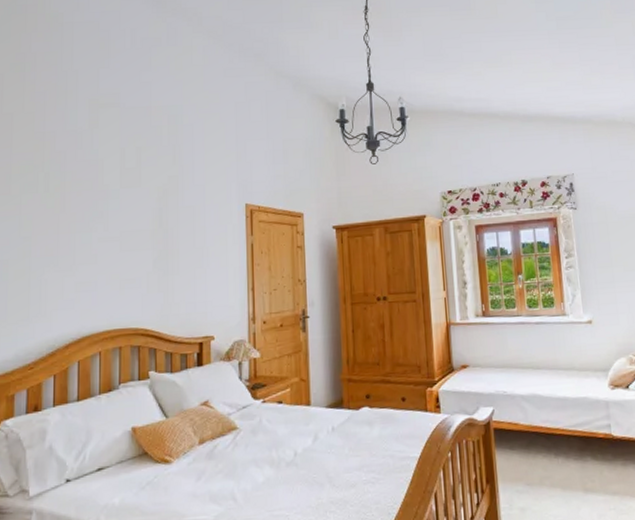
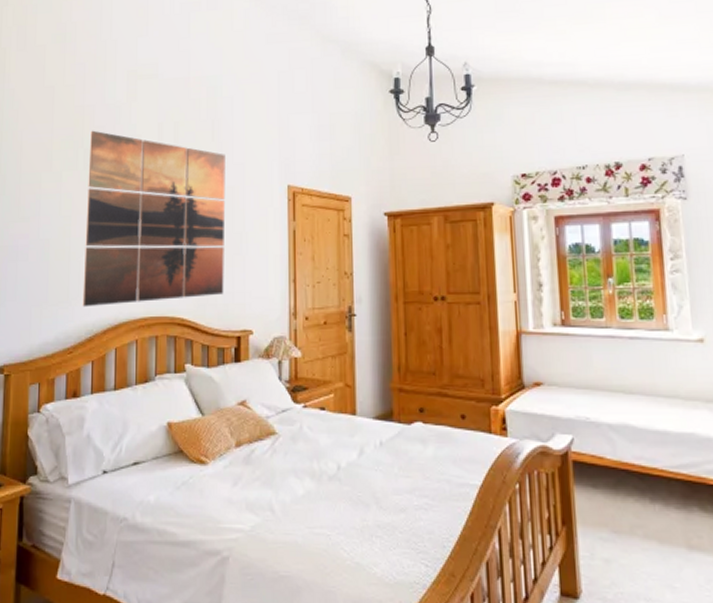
wall art: none [44,155,187,324] -> present [82,130,226,308]

